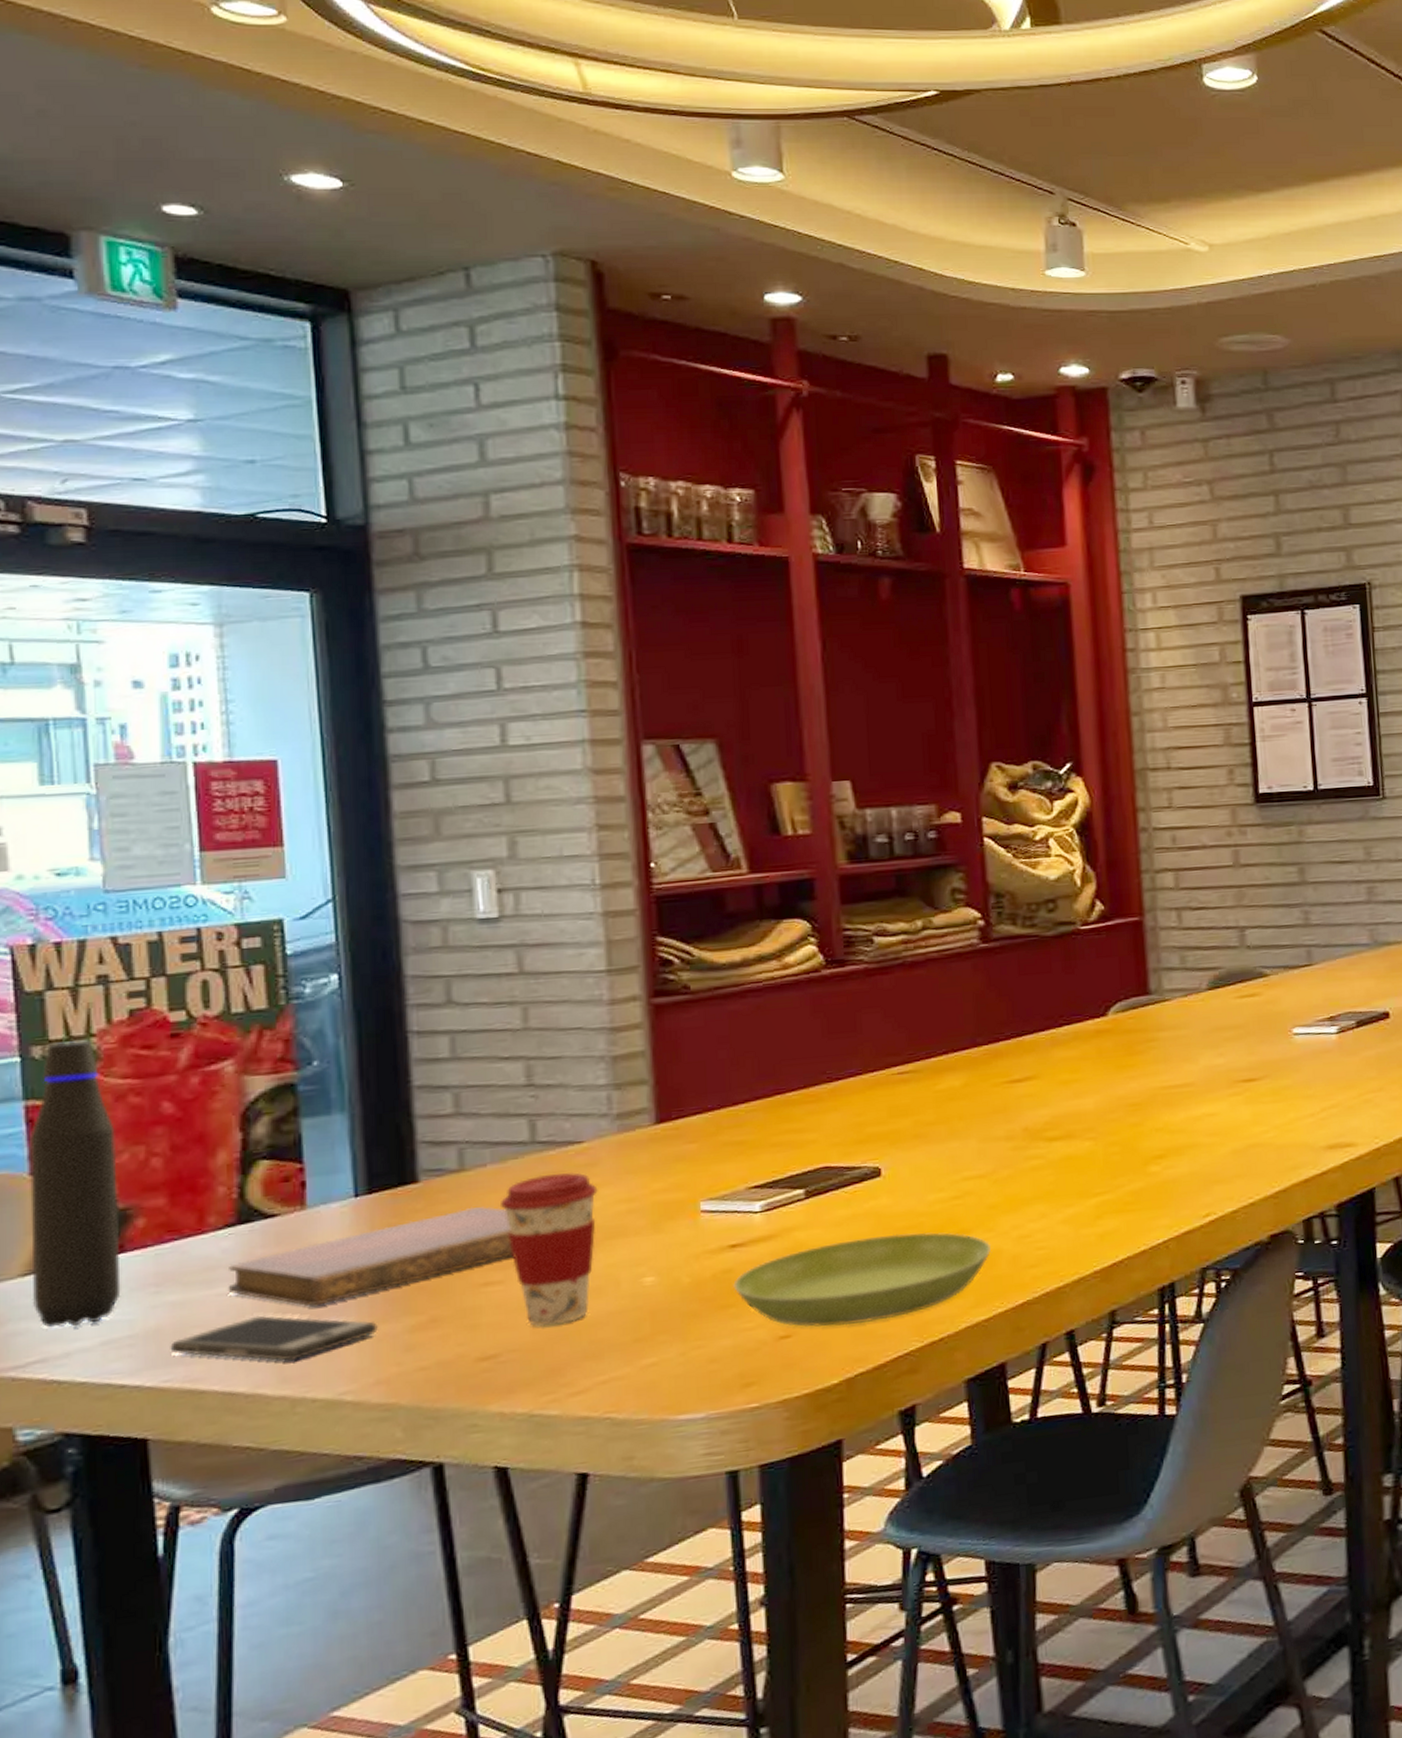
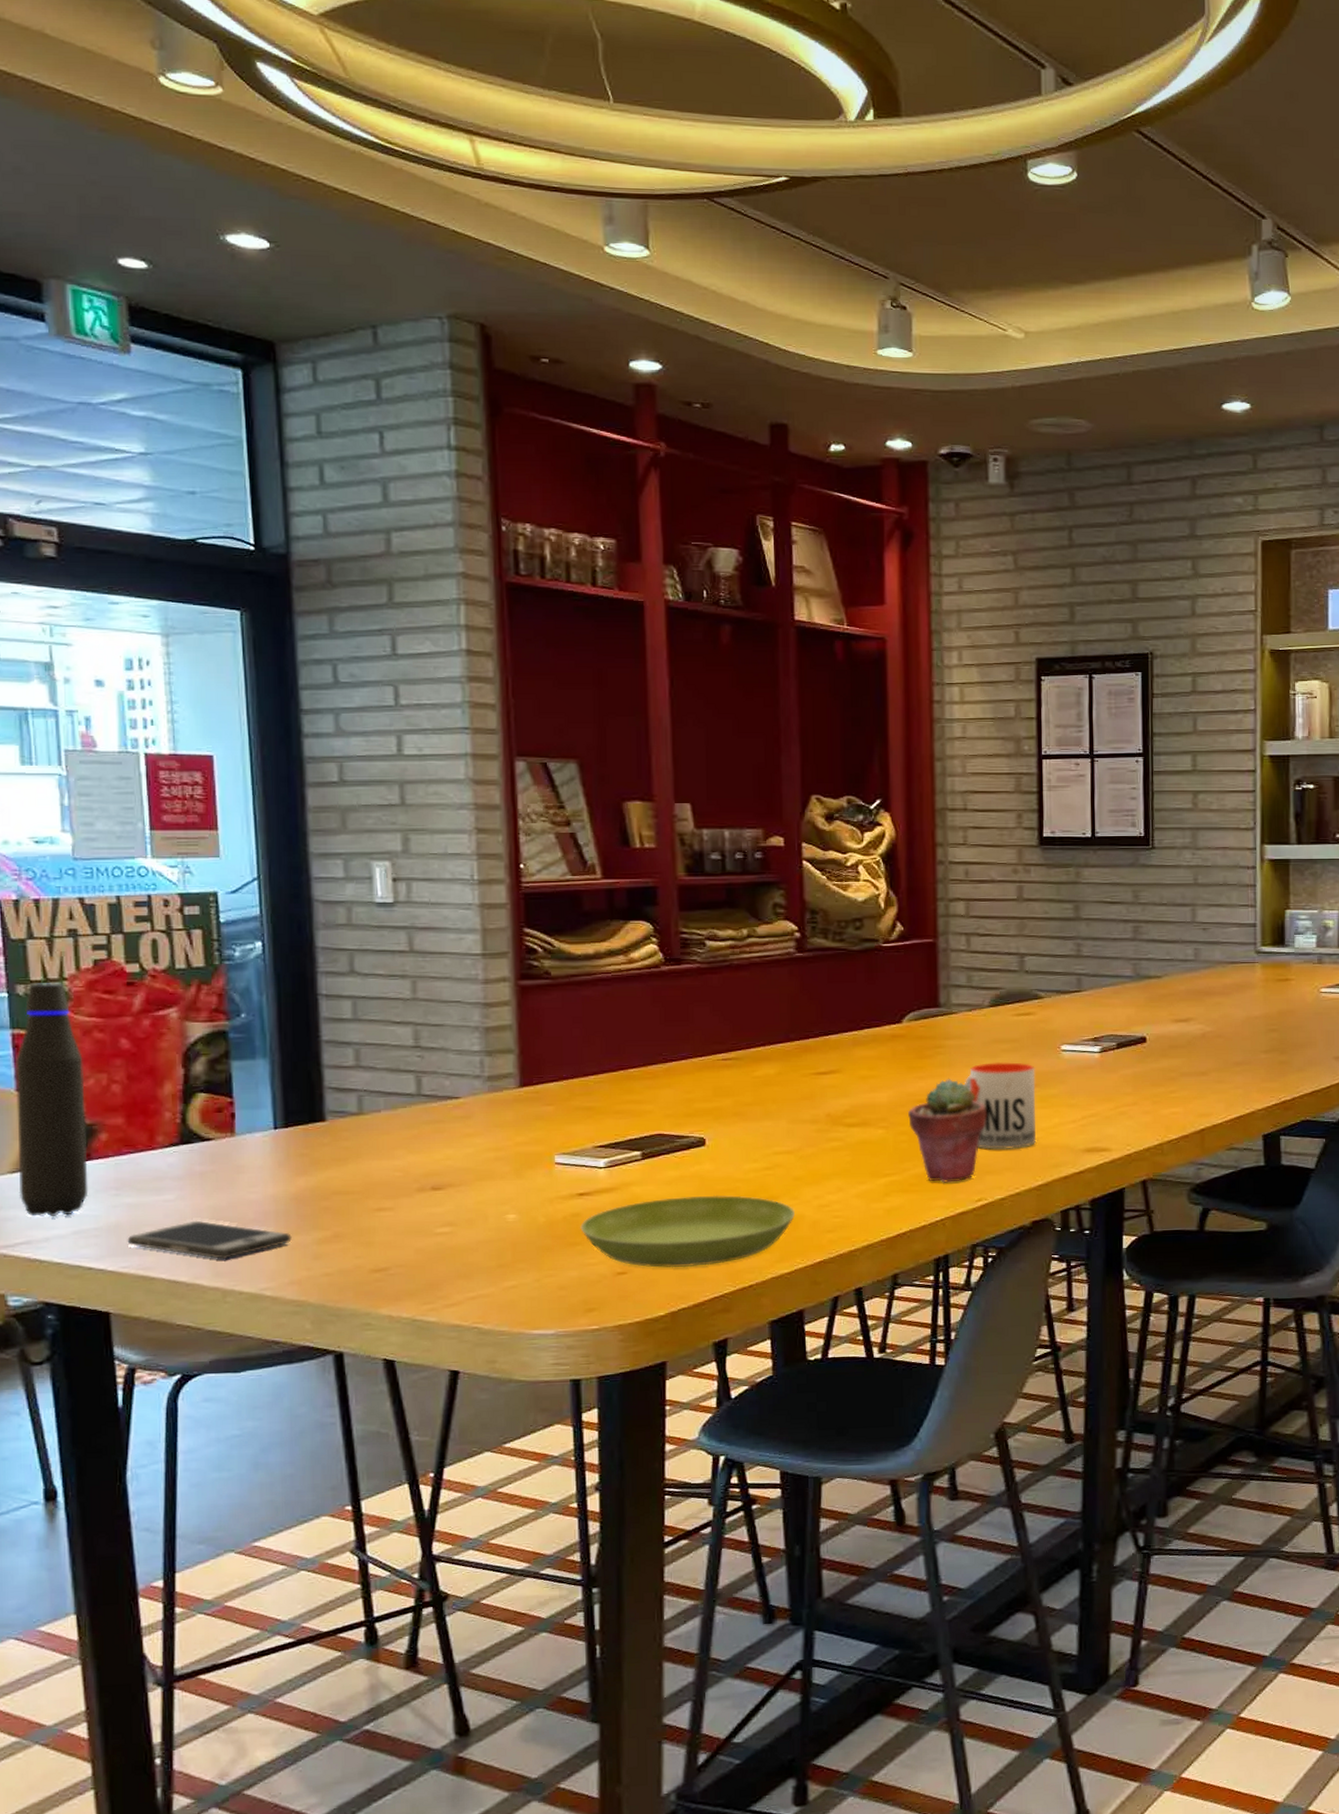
notebook: present [228,1206,514,1308] -> none [173,1145,402,1217]
coffee cup: present [499,1172,598,1327] -> none [391,1123,471,1248]
potted succulent: none [1119,1075,1211,1198] -> present [908,1078,987,1183]
mug: none [1182,1051,1269,1155] -> present [964,1062,1036,1150]

